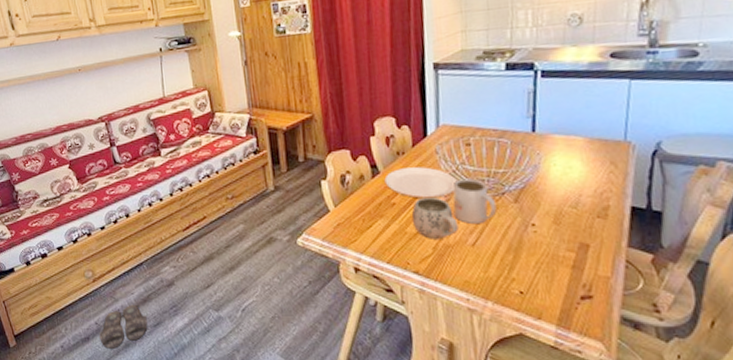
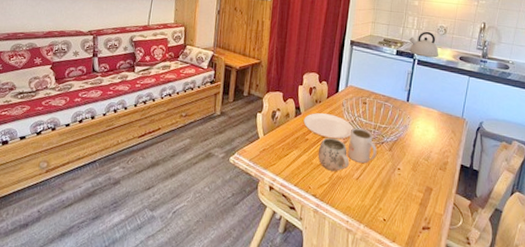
slippers: present [99,305,148,350] -> none [38,198,88,238]
kettle: none [522,25,575,65] -> present [409,31,439,58]

